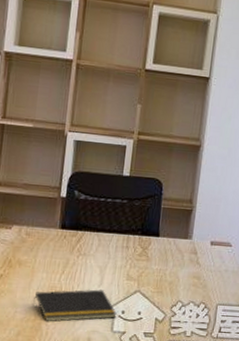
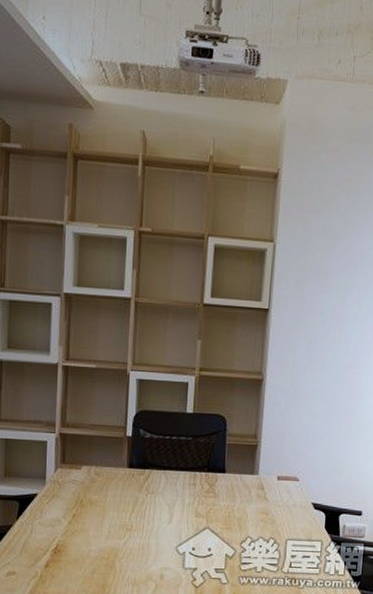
notepad: present [32,289,117,322] -> none [105,527,187,560]

